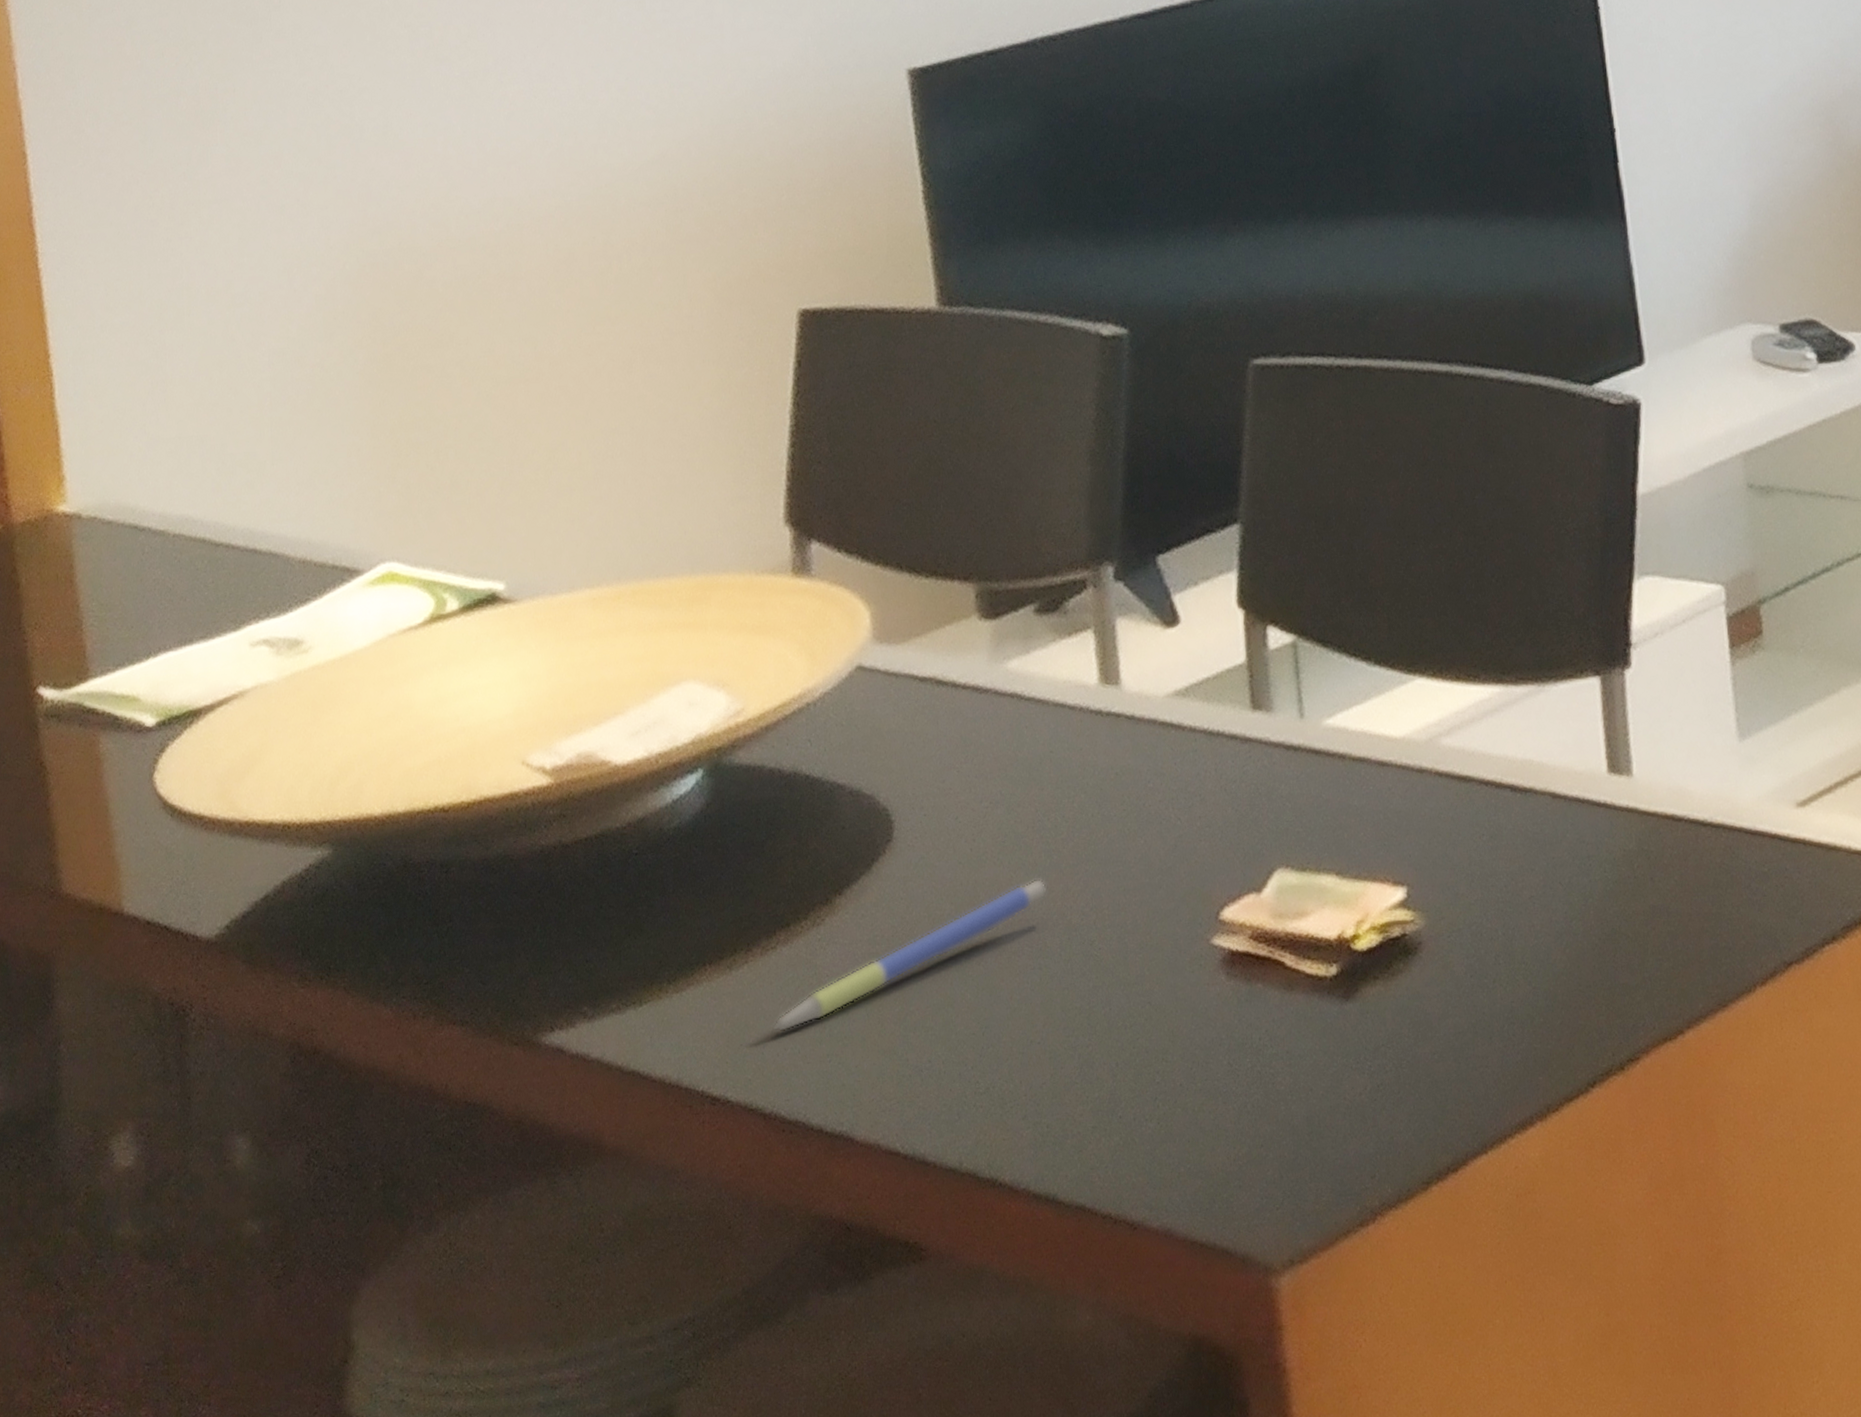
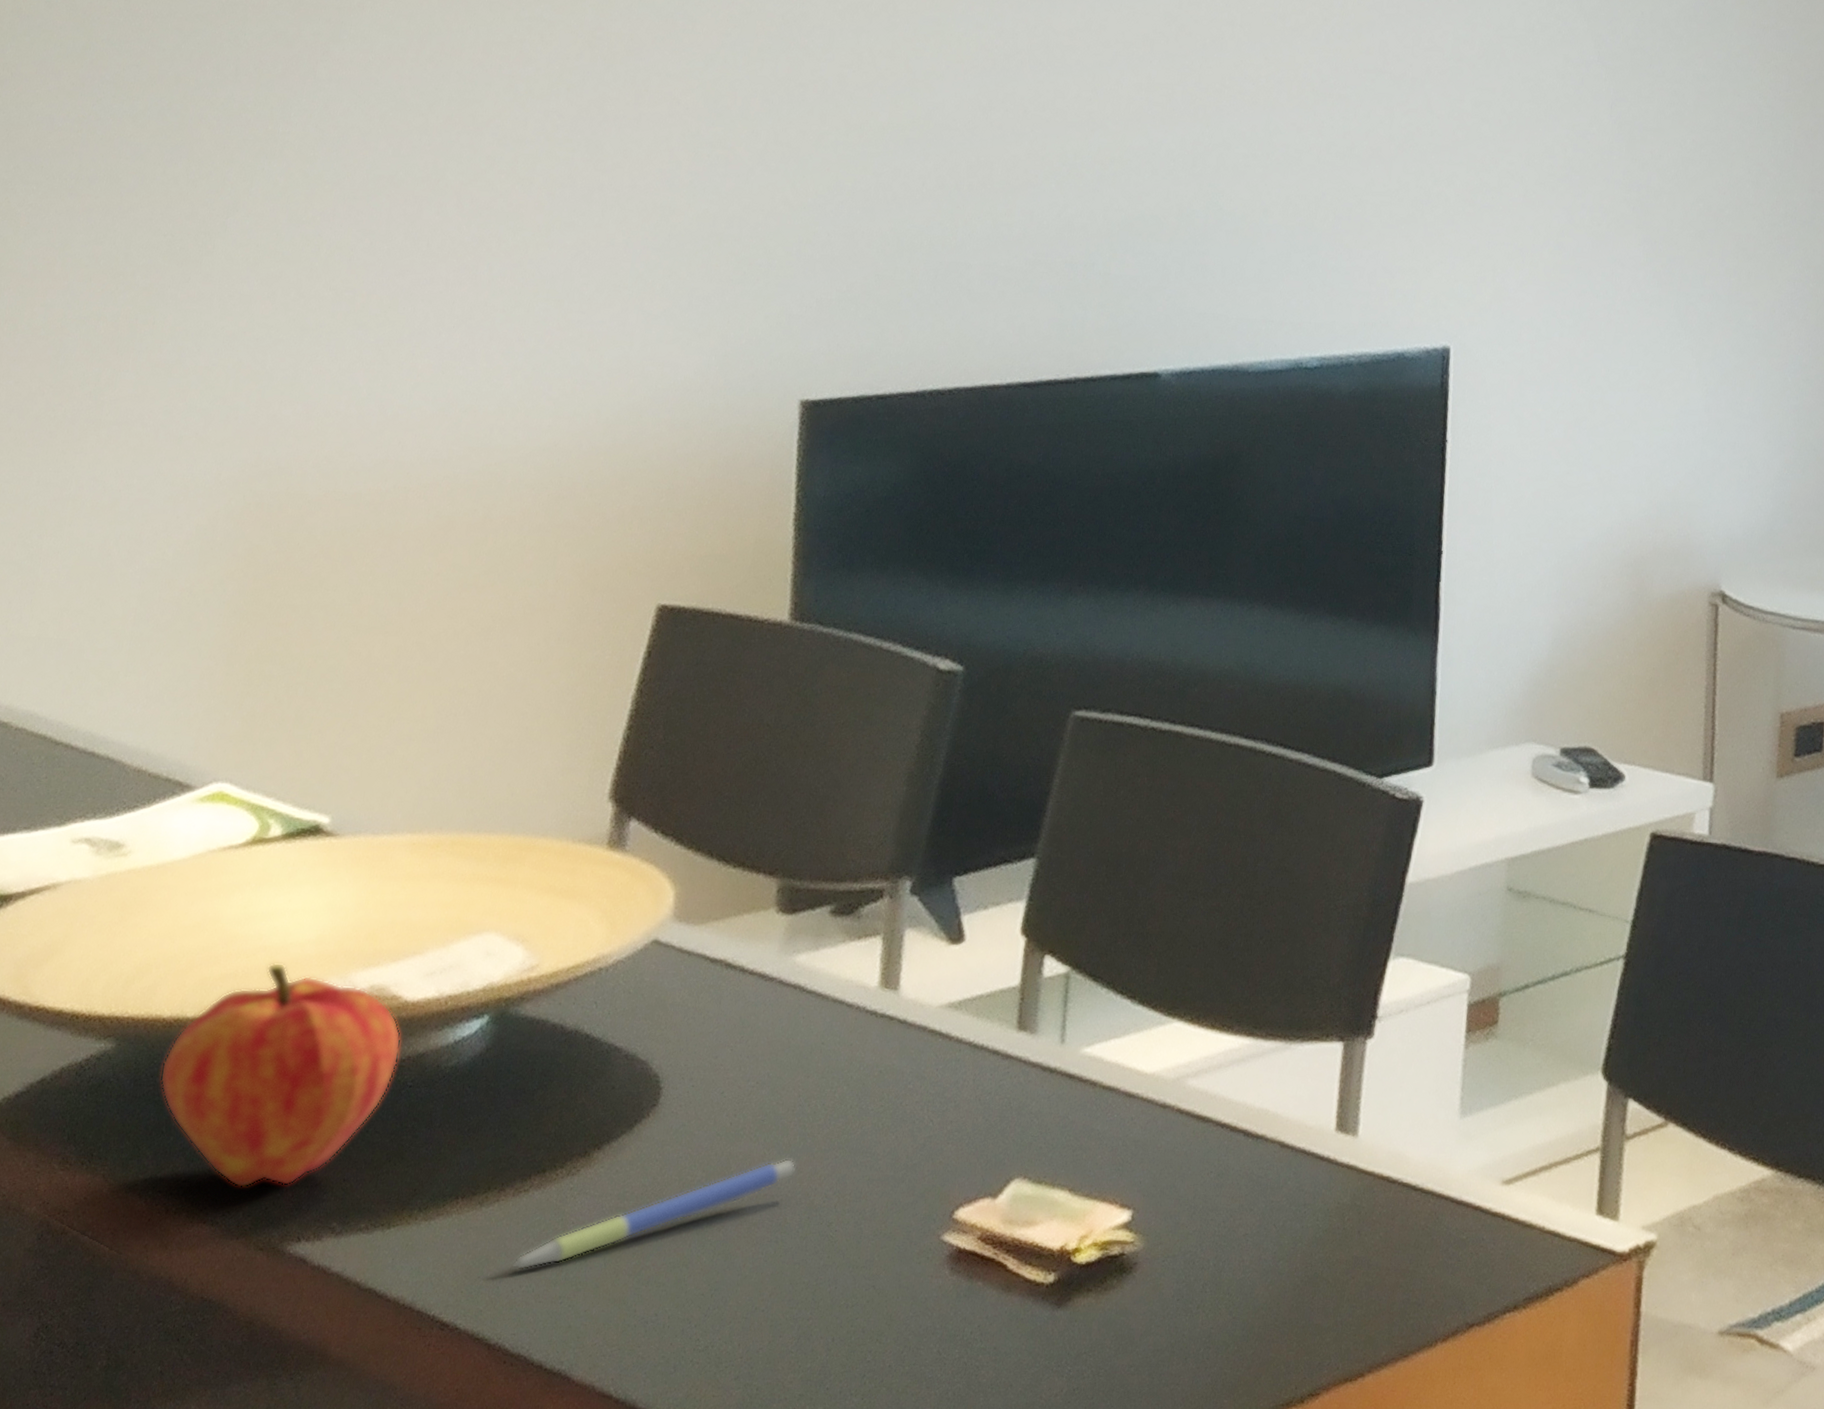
fruit: none [382,742,619,982] -> present [160,962,402,1188]

